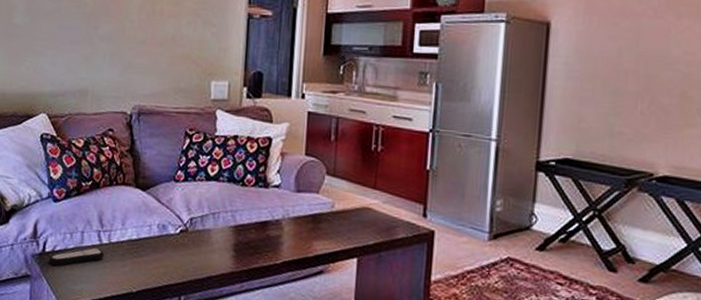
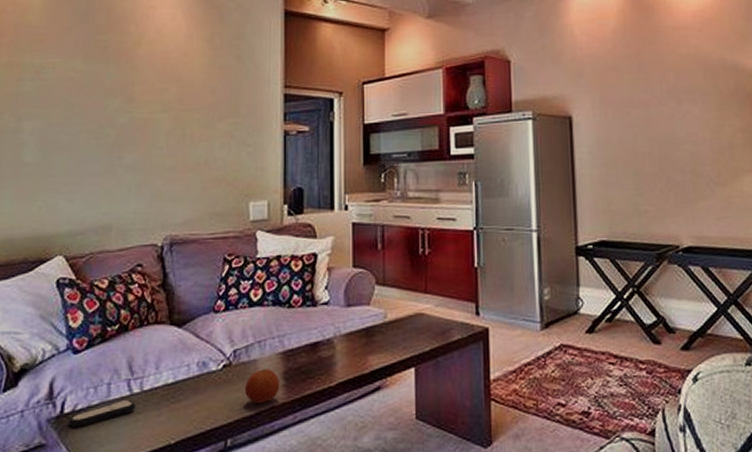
fruit: none [199,238,230,270] -> present [245,369,280,404]

